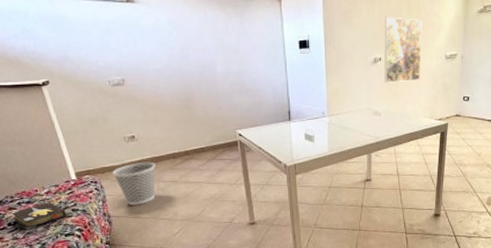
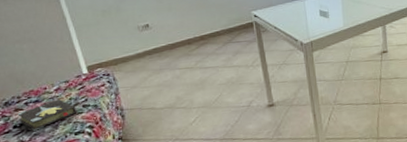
wastebasket: present [112,162,156,206] -> none [125,50,171,97]

